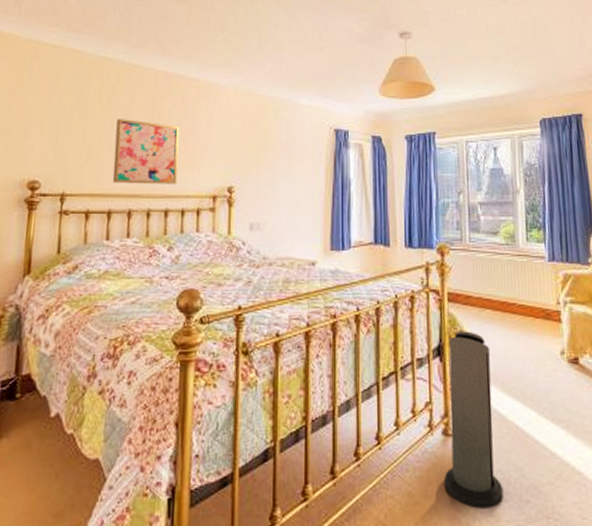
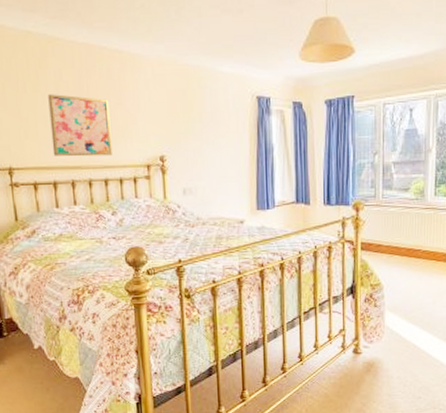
air purifier: present [445,331,504,509] -> none [354,273,400,404]

